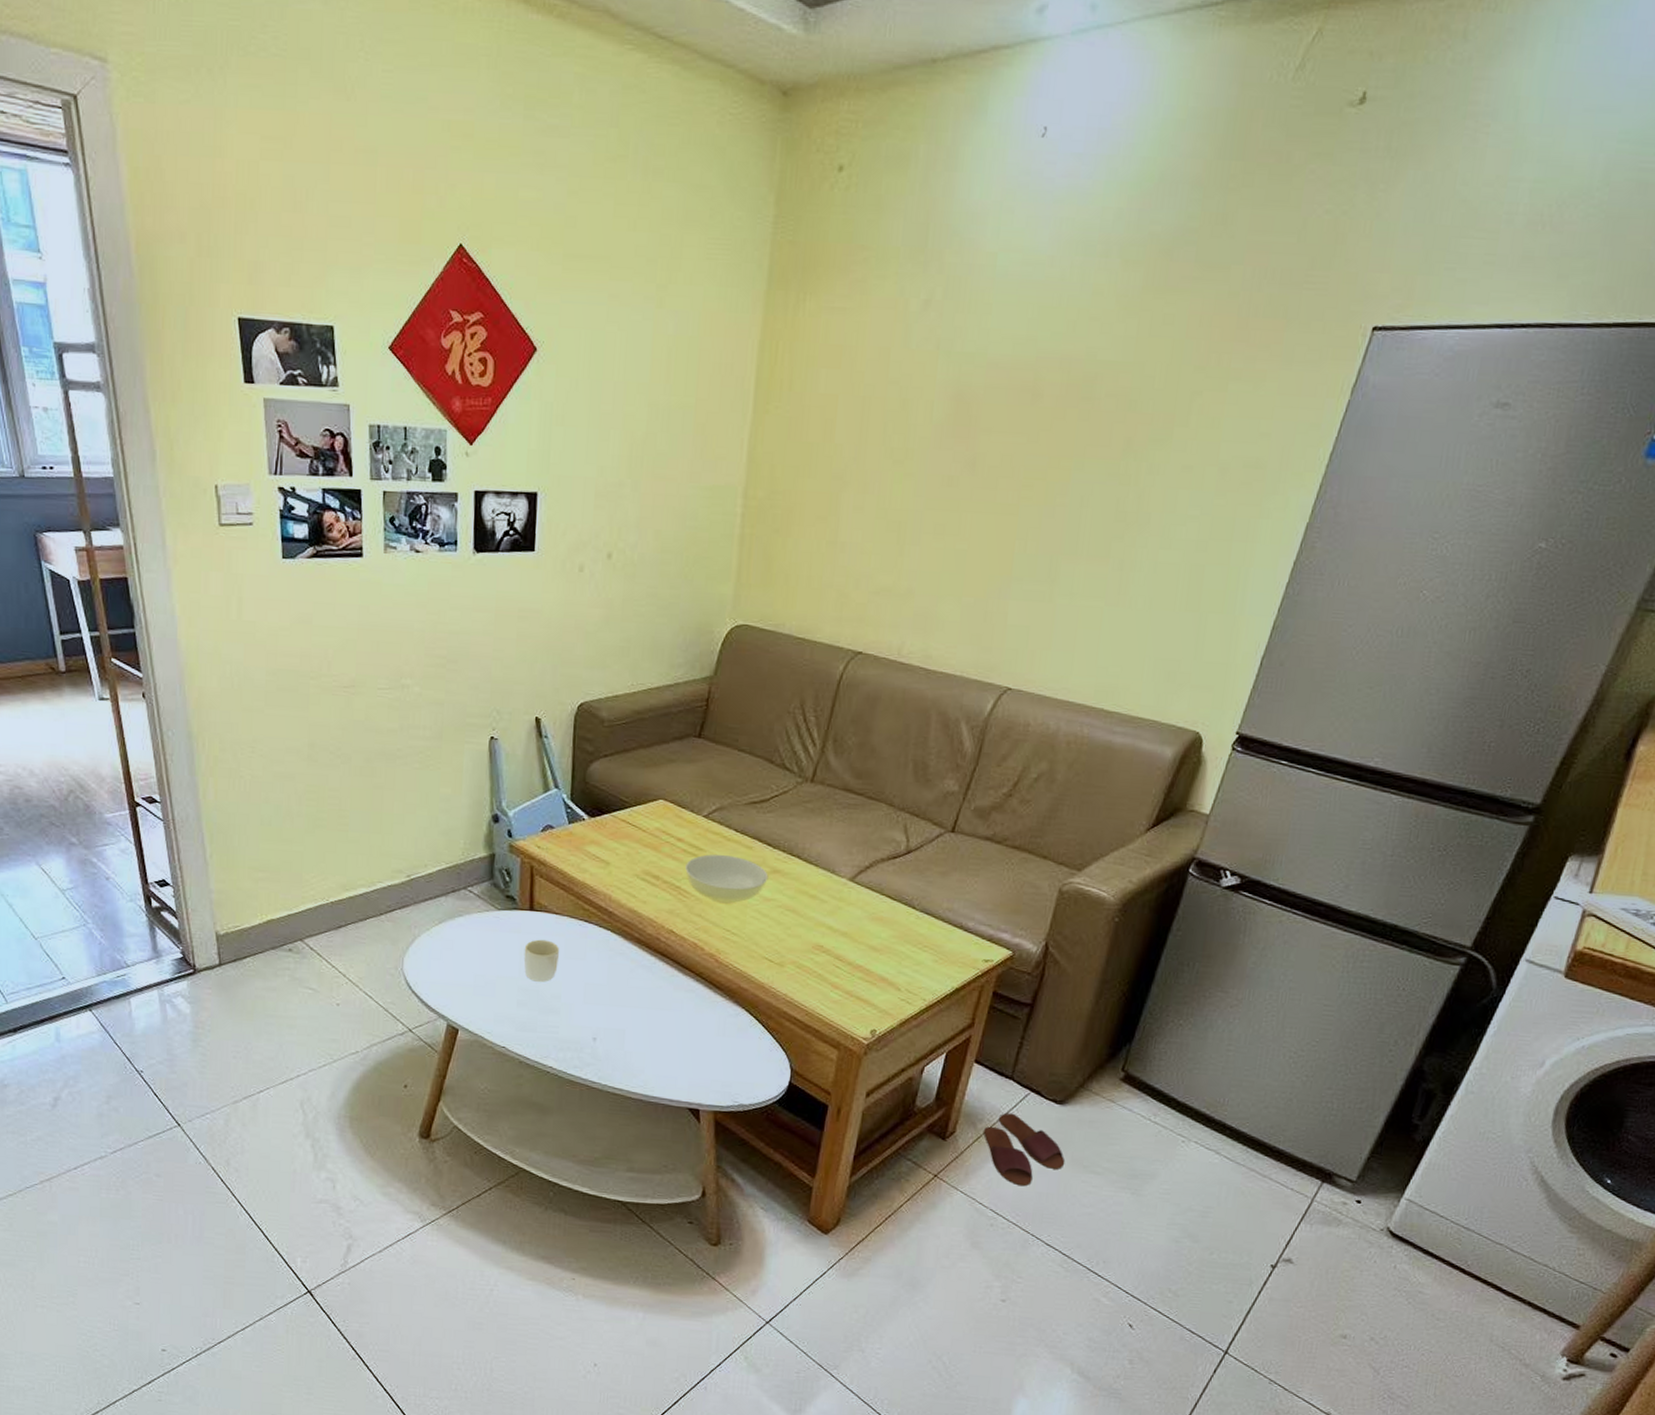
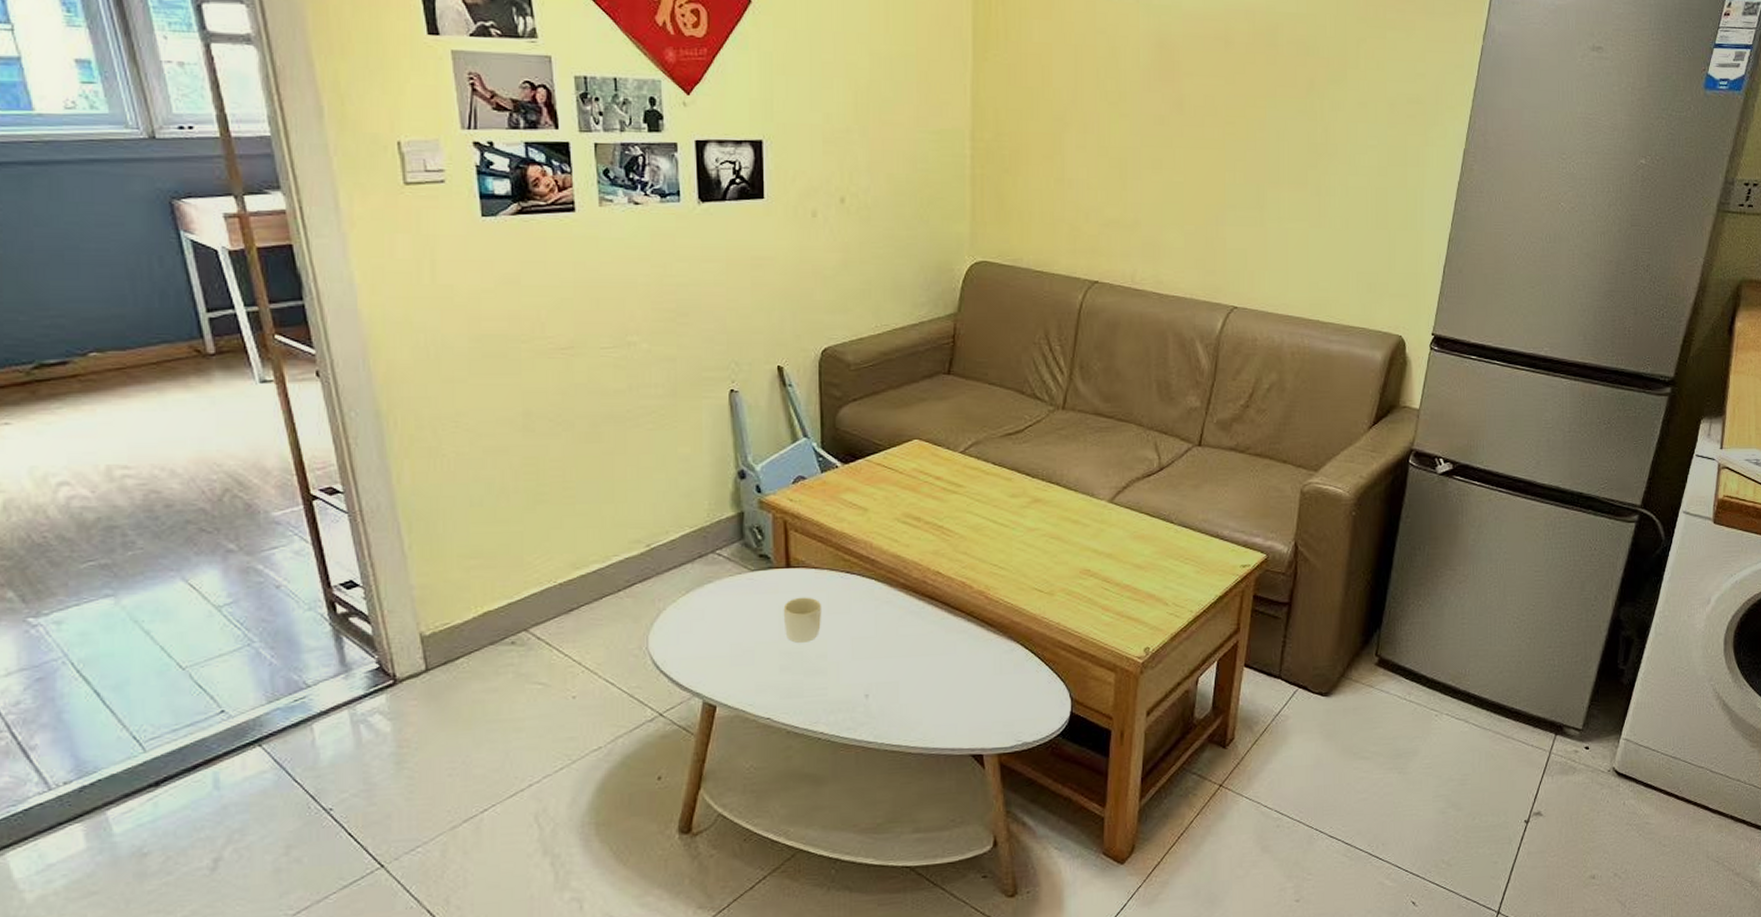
bowl: present [685,854,769,904] -> none [946,489,1030,538]
slippers: present [984,1113,1064,1187] -> none [1261,711,1336,783]

